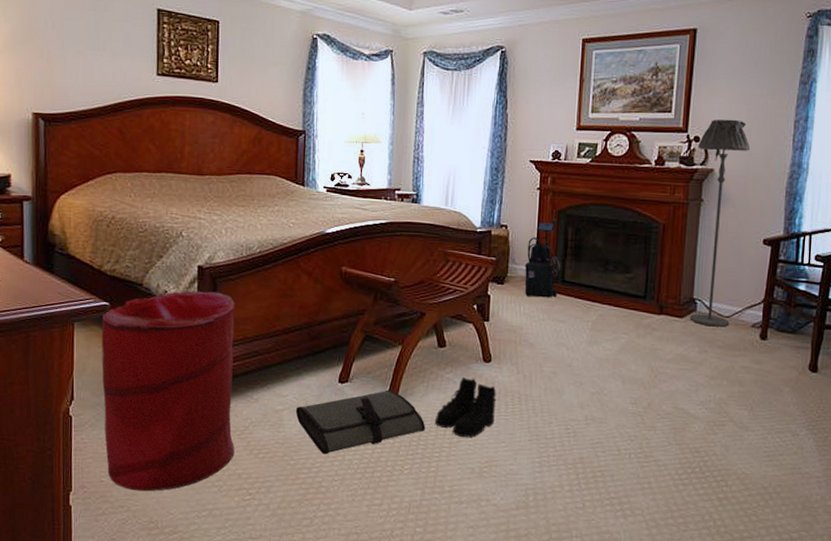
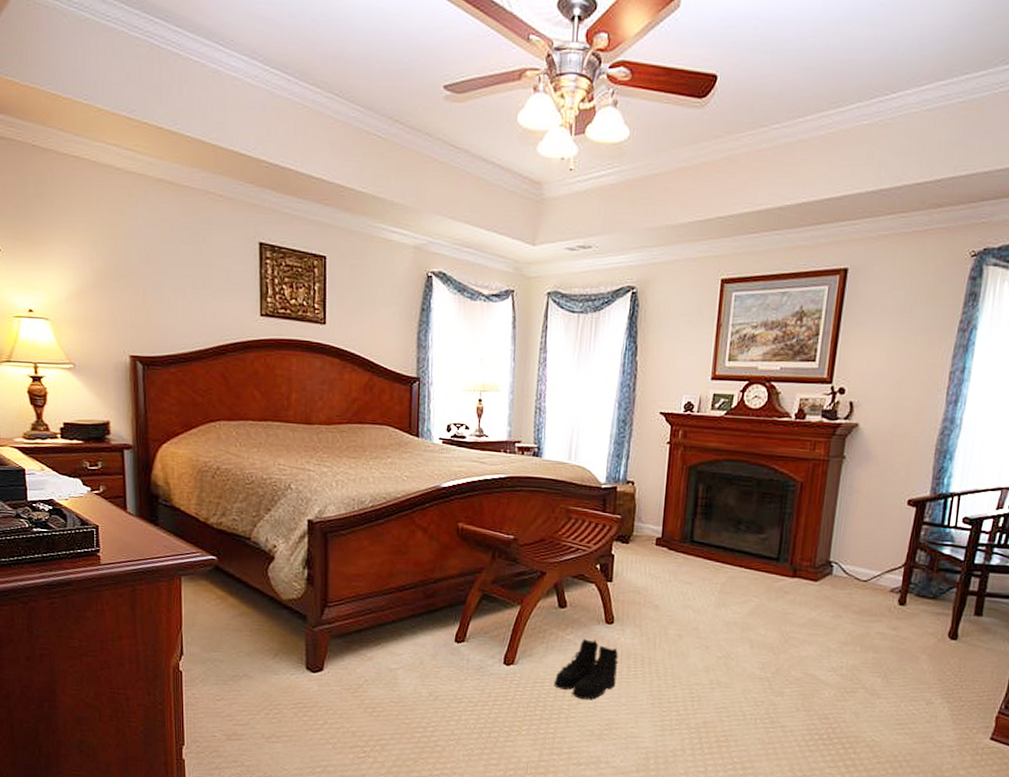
laundry hamper: present [101,290,235,492] -> none [209,545,349,747]
tool roll: present [295,390,426,455] -> none [410,650,545,714]
vacuum cleaner: present [524,218,561,298] -> none [651,475,690,559]
floor lamp: present [690,119,751,327] -> none [825,369,900,592]

